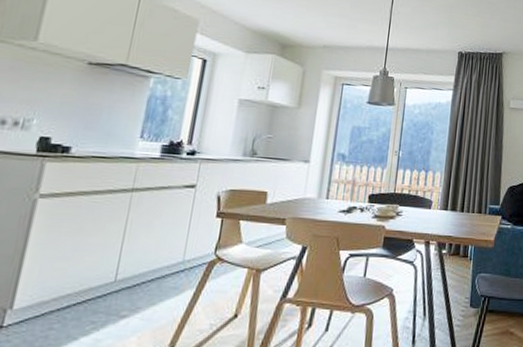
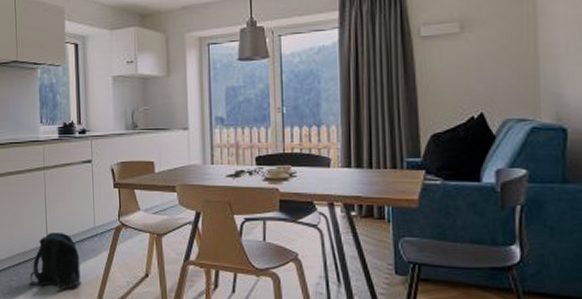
backpack: none [76,267,157,337] -> present [29,233,81,289]

